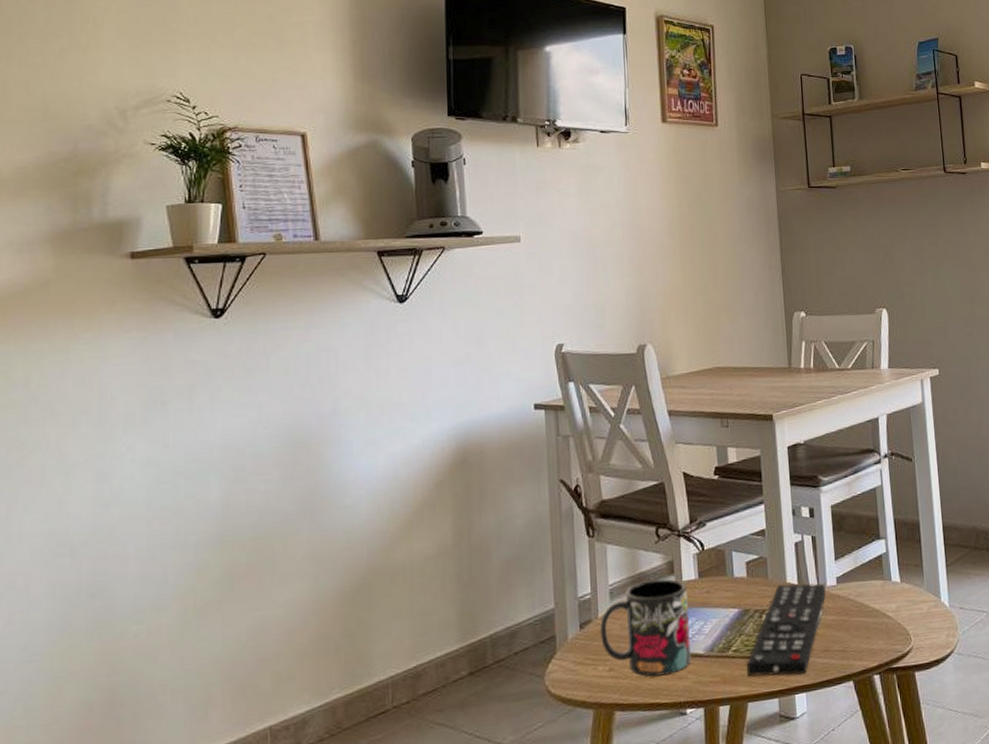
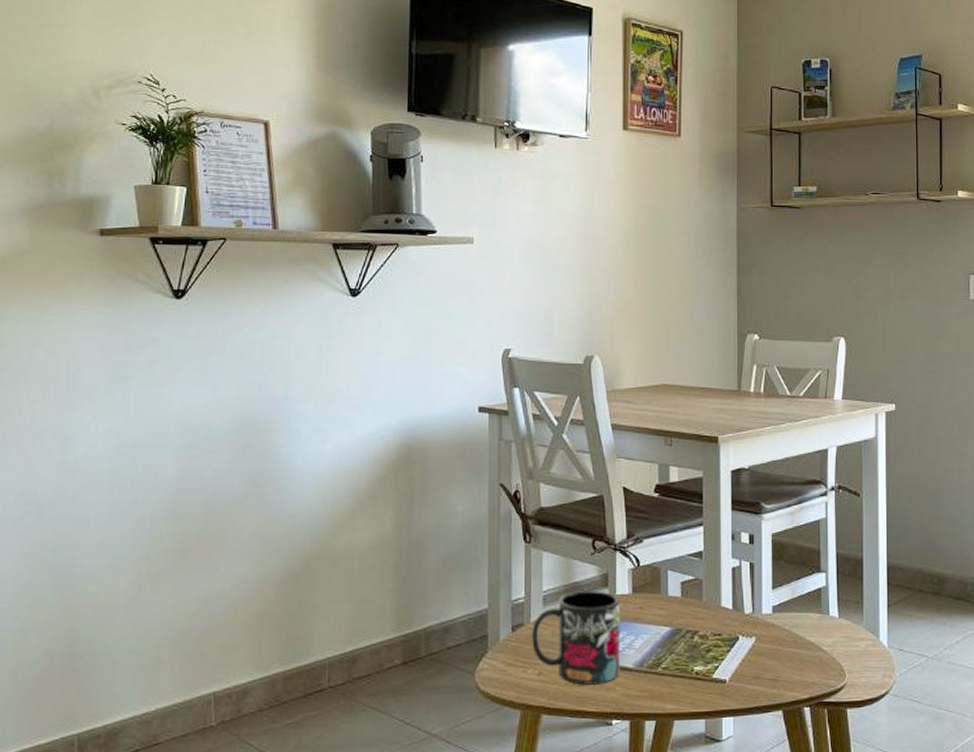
remote control: present [746,583,826,676] -> none [675,608,760,698]

